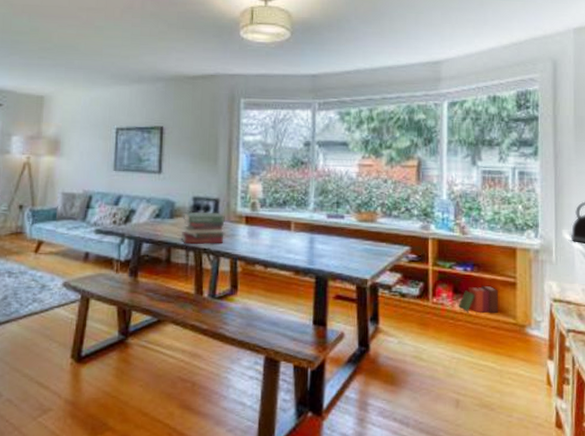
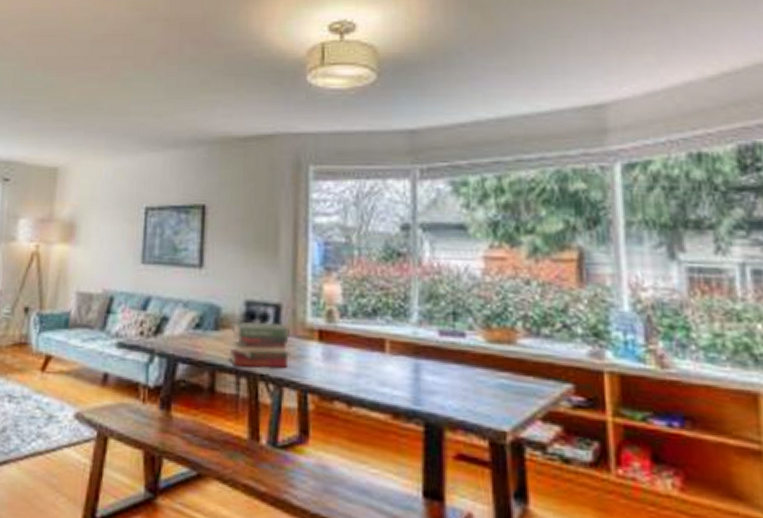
books: present [458,285,499,314] -> none [662,452,735,502]

